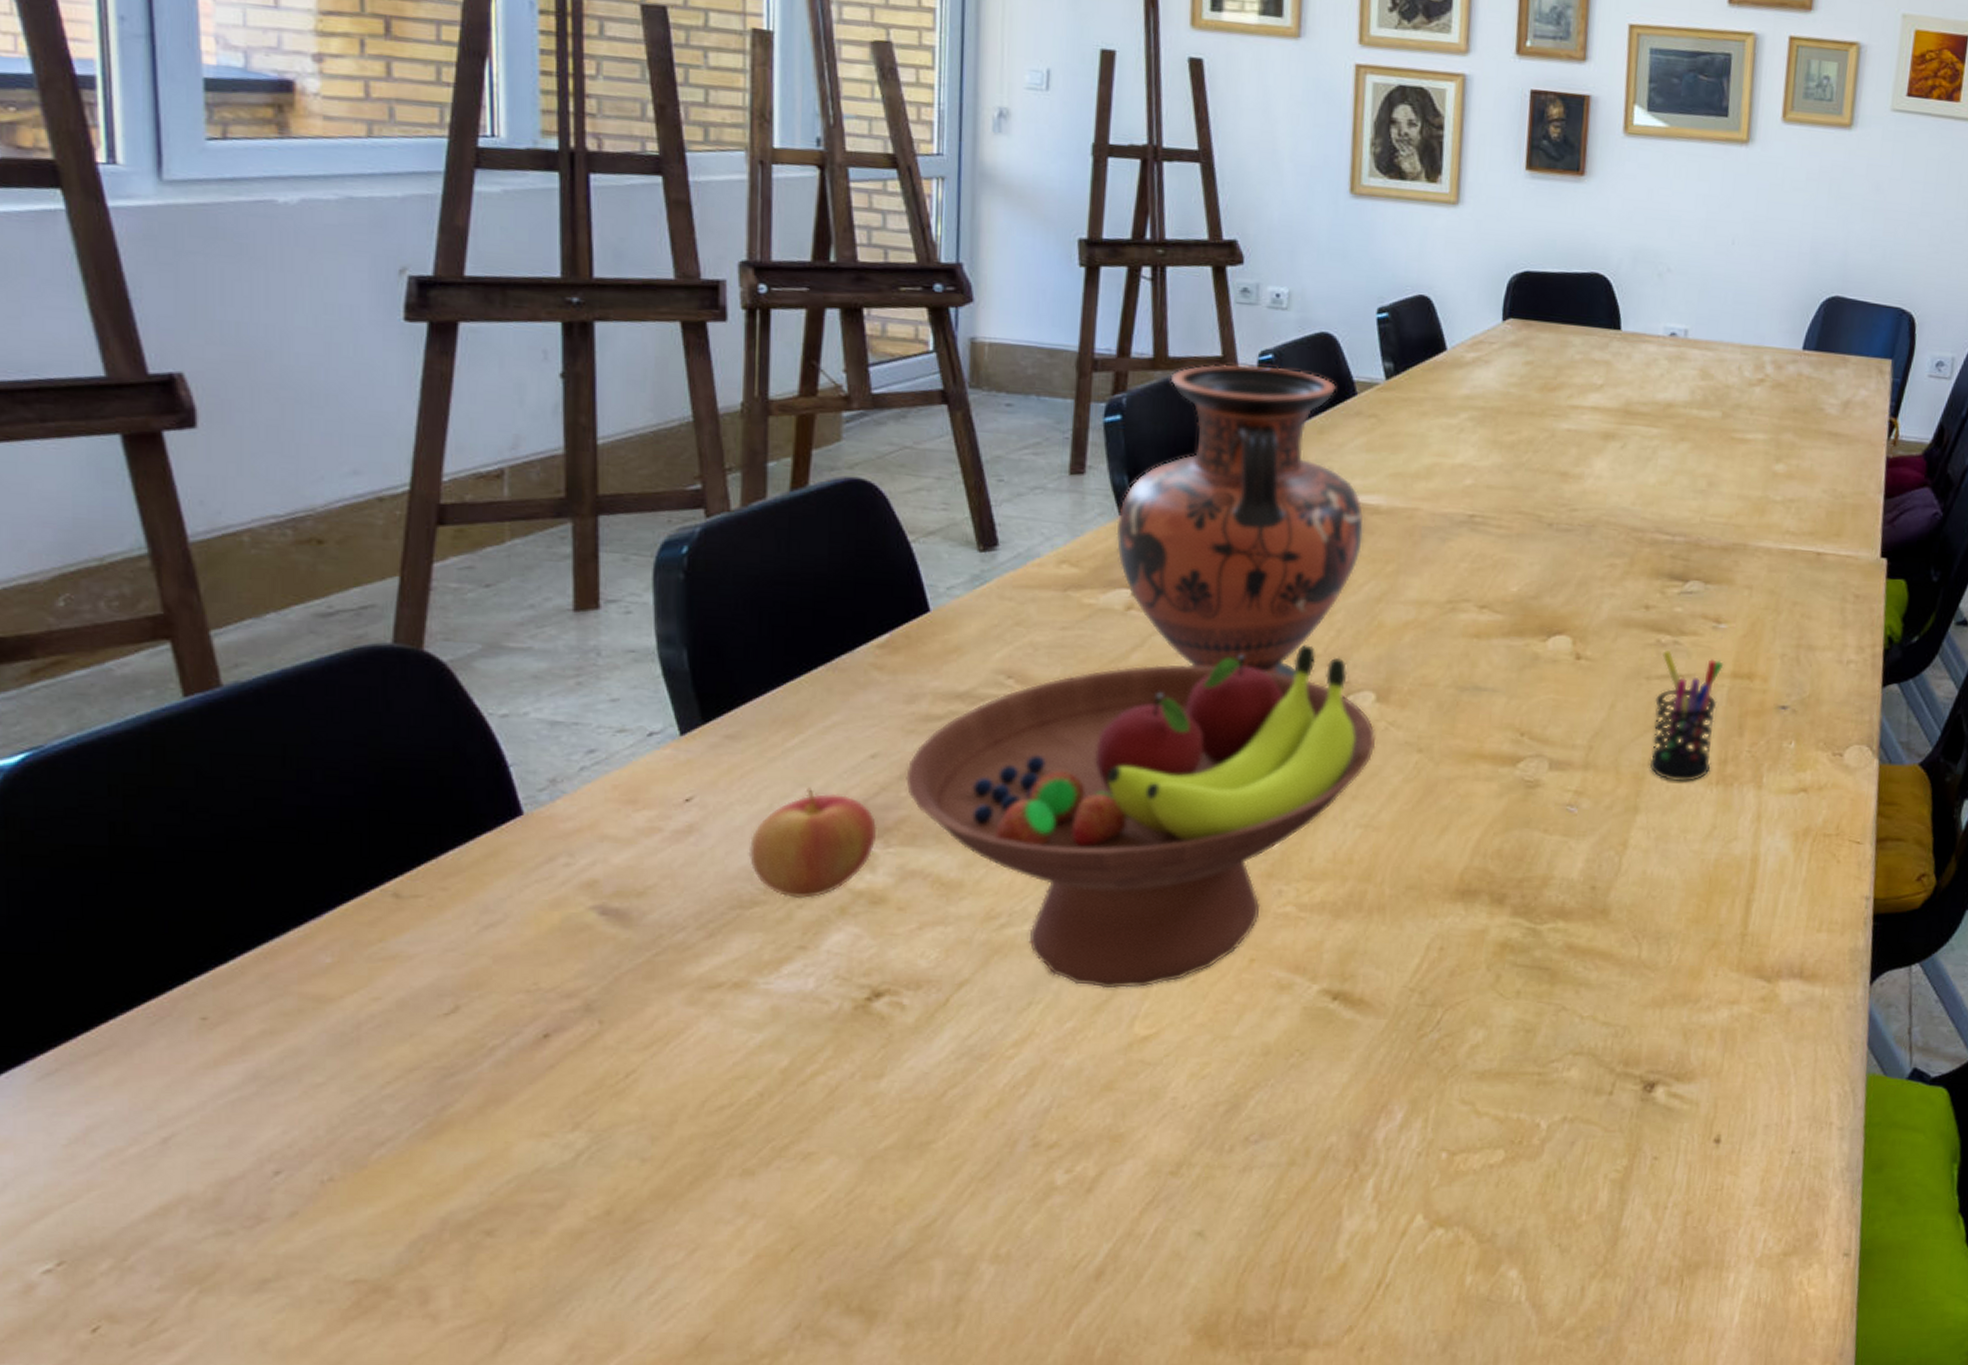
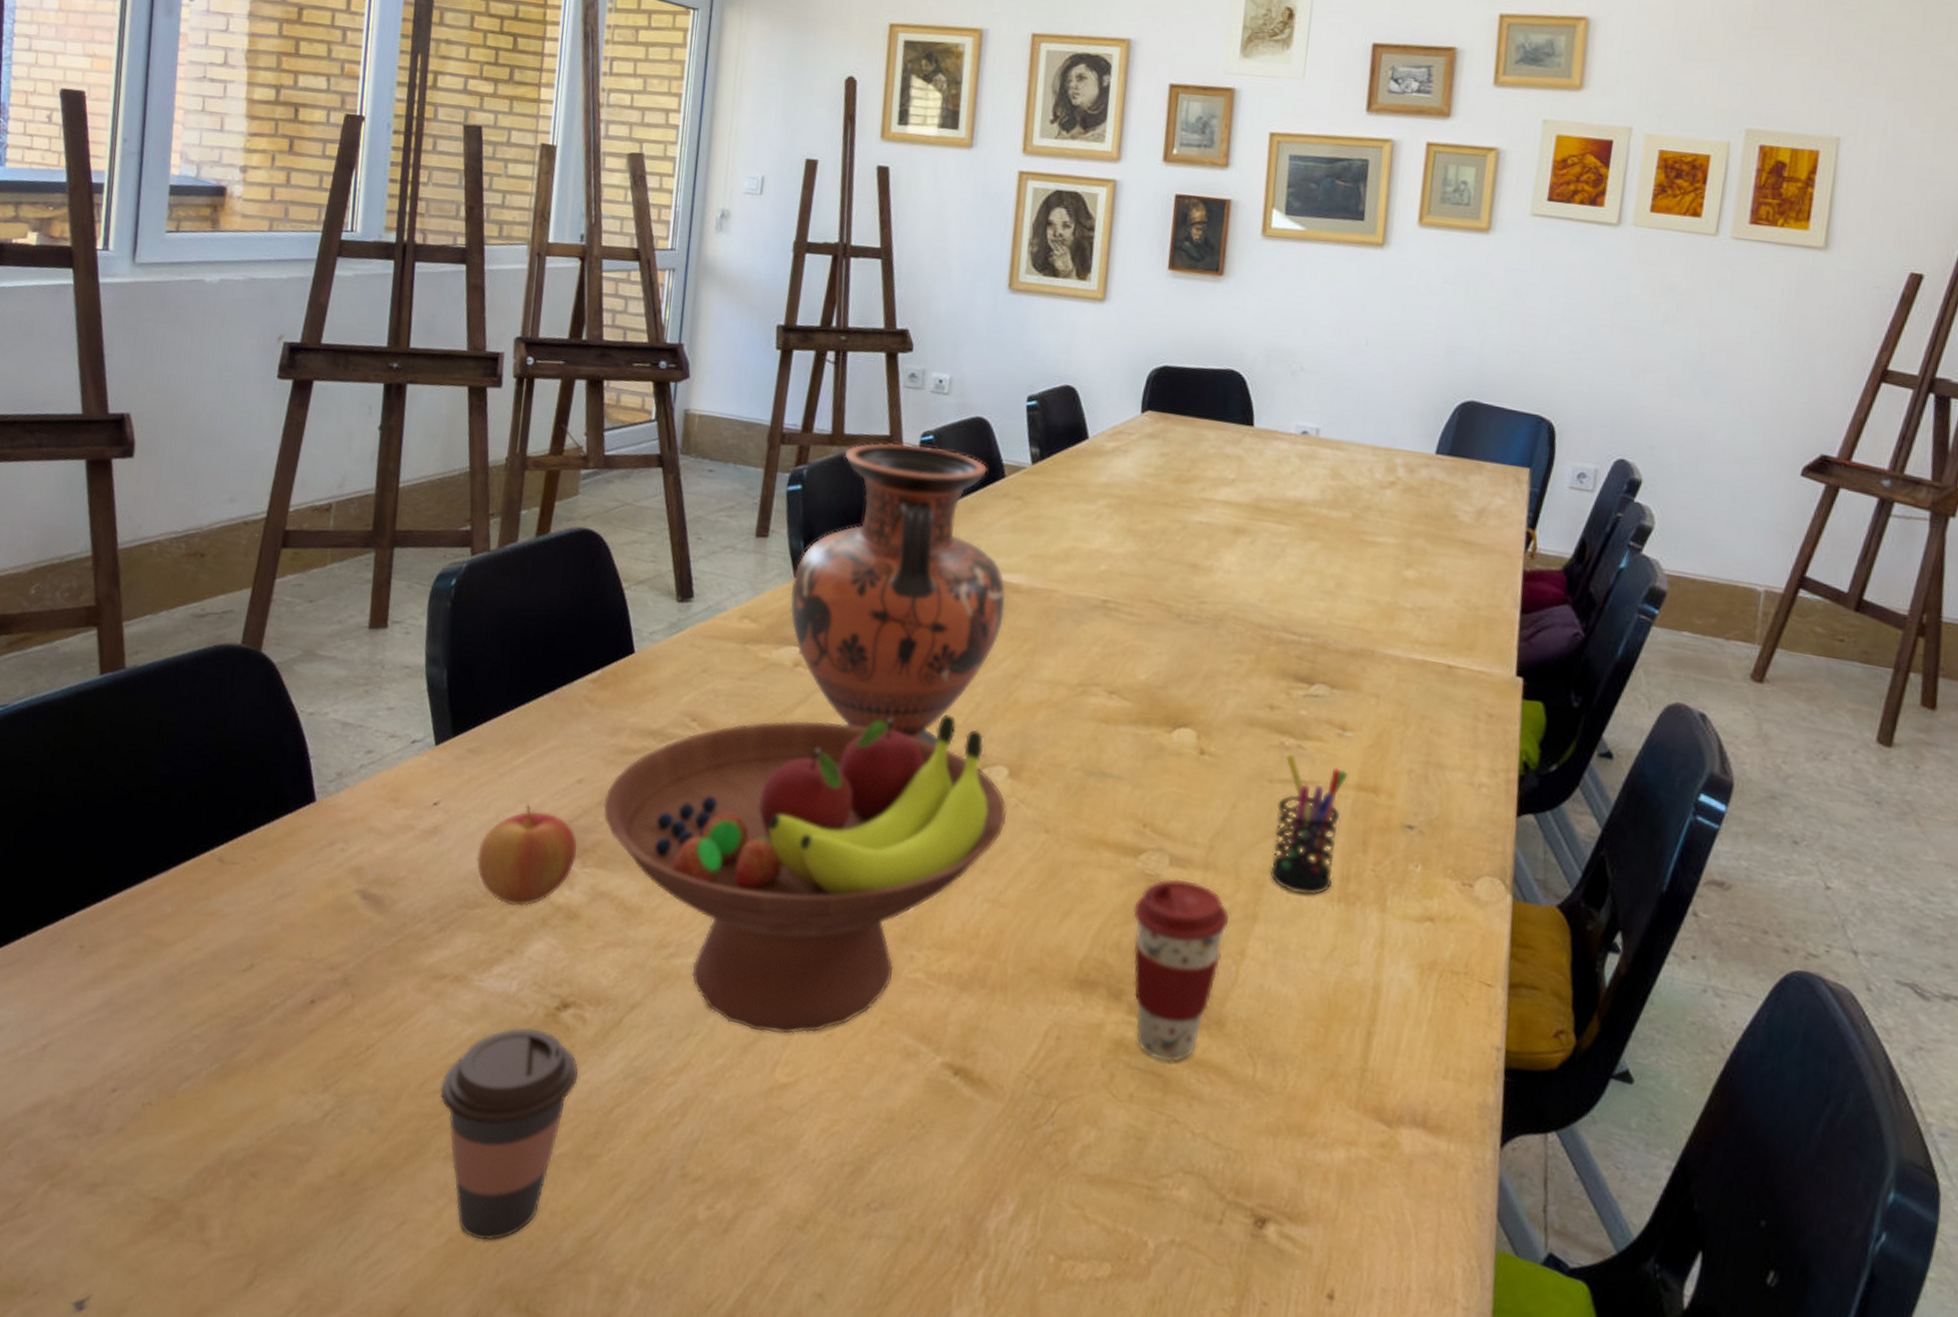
coffee cup: none [727,1023,900,1250] -> present [439,1027,579,1241]
coffee cup: none [1513,781,1610,955] -> present [1133,878,1229,1062]

